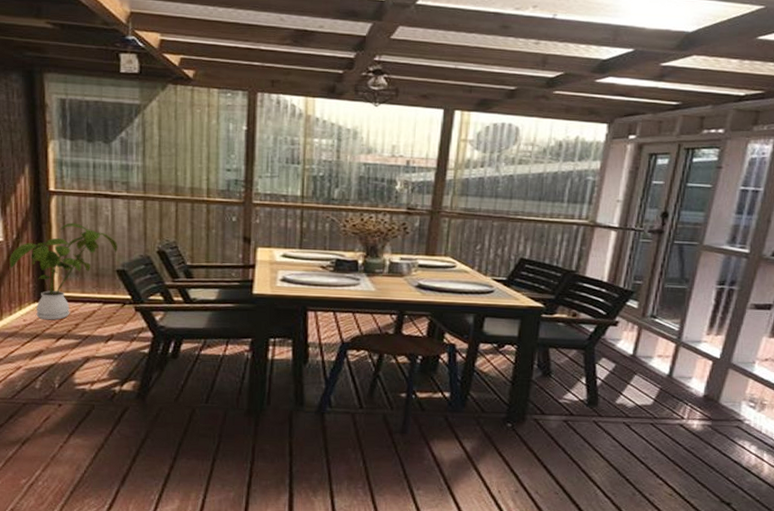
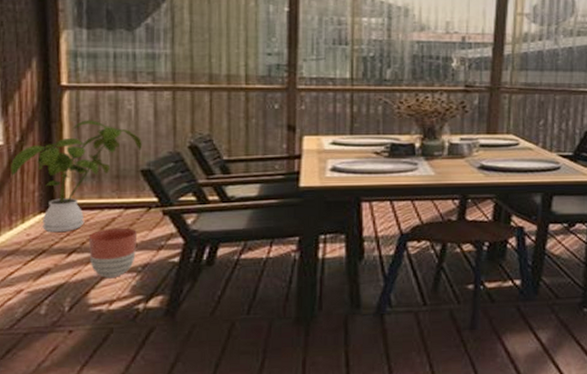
planter: none [73,319,113,362] -> present [88,227,137,278]

